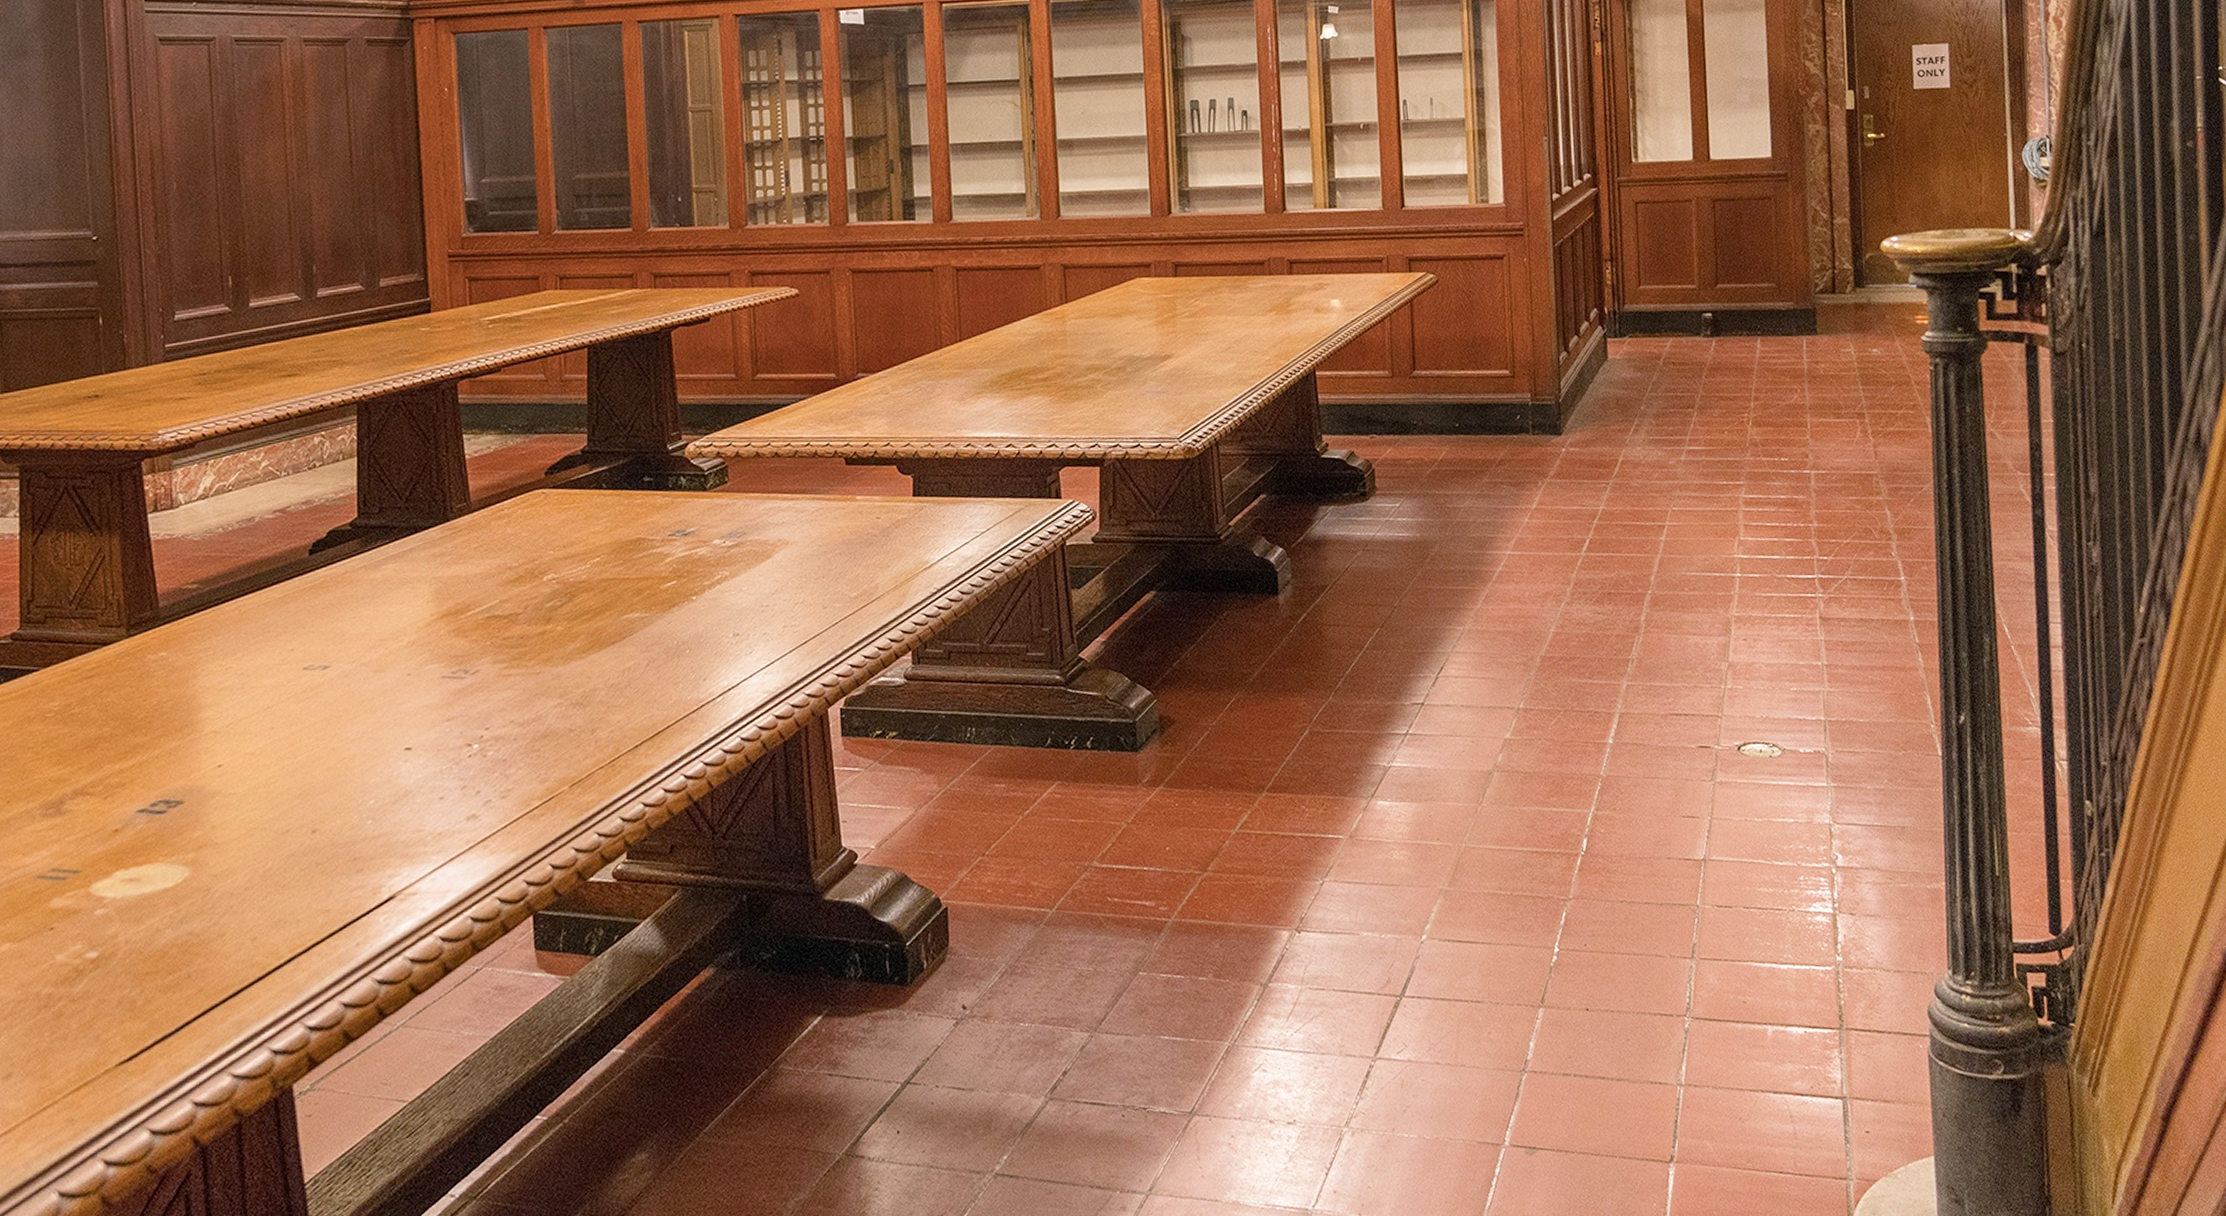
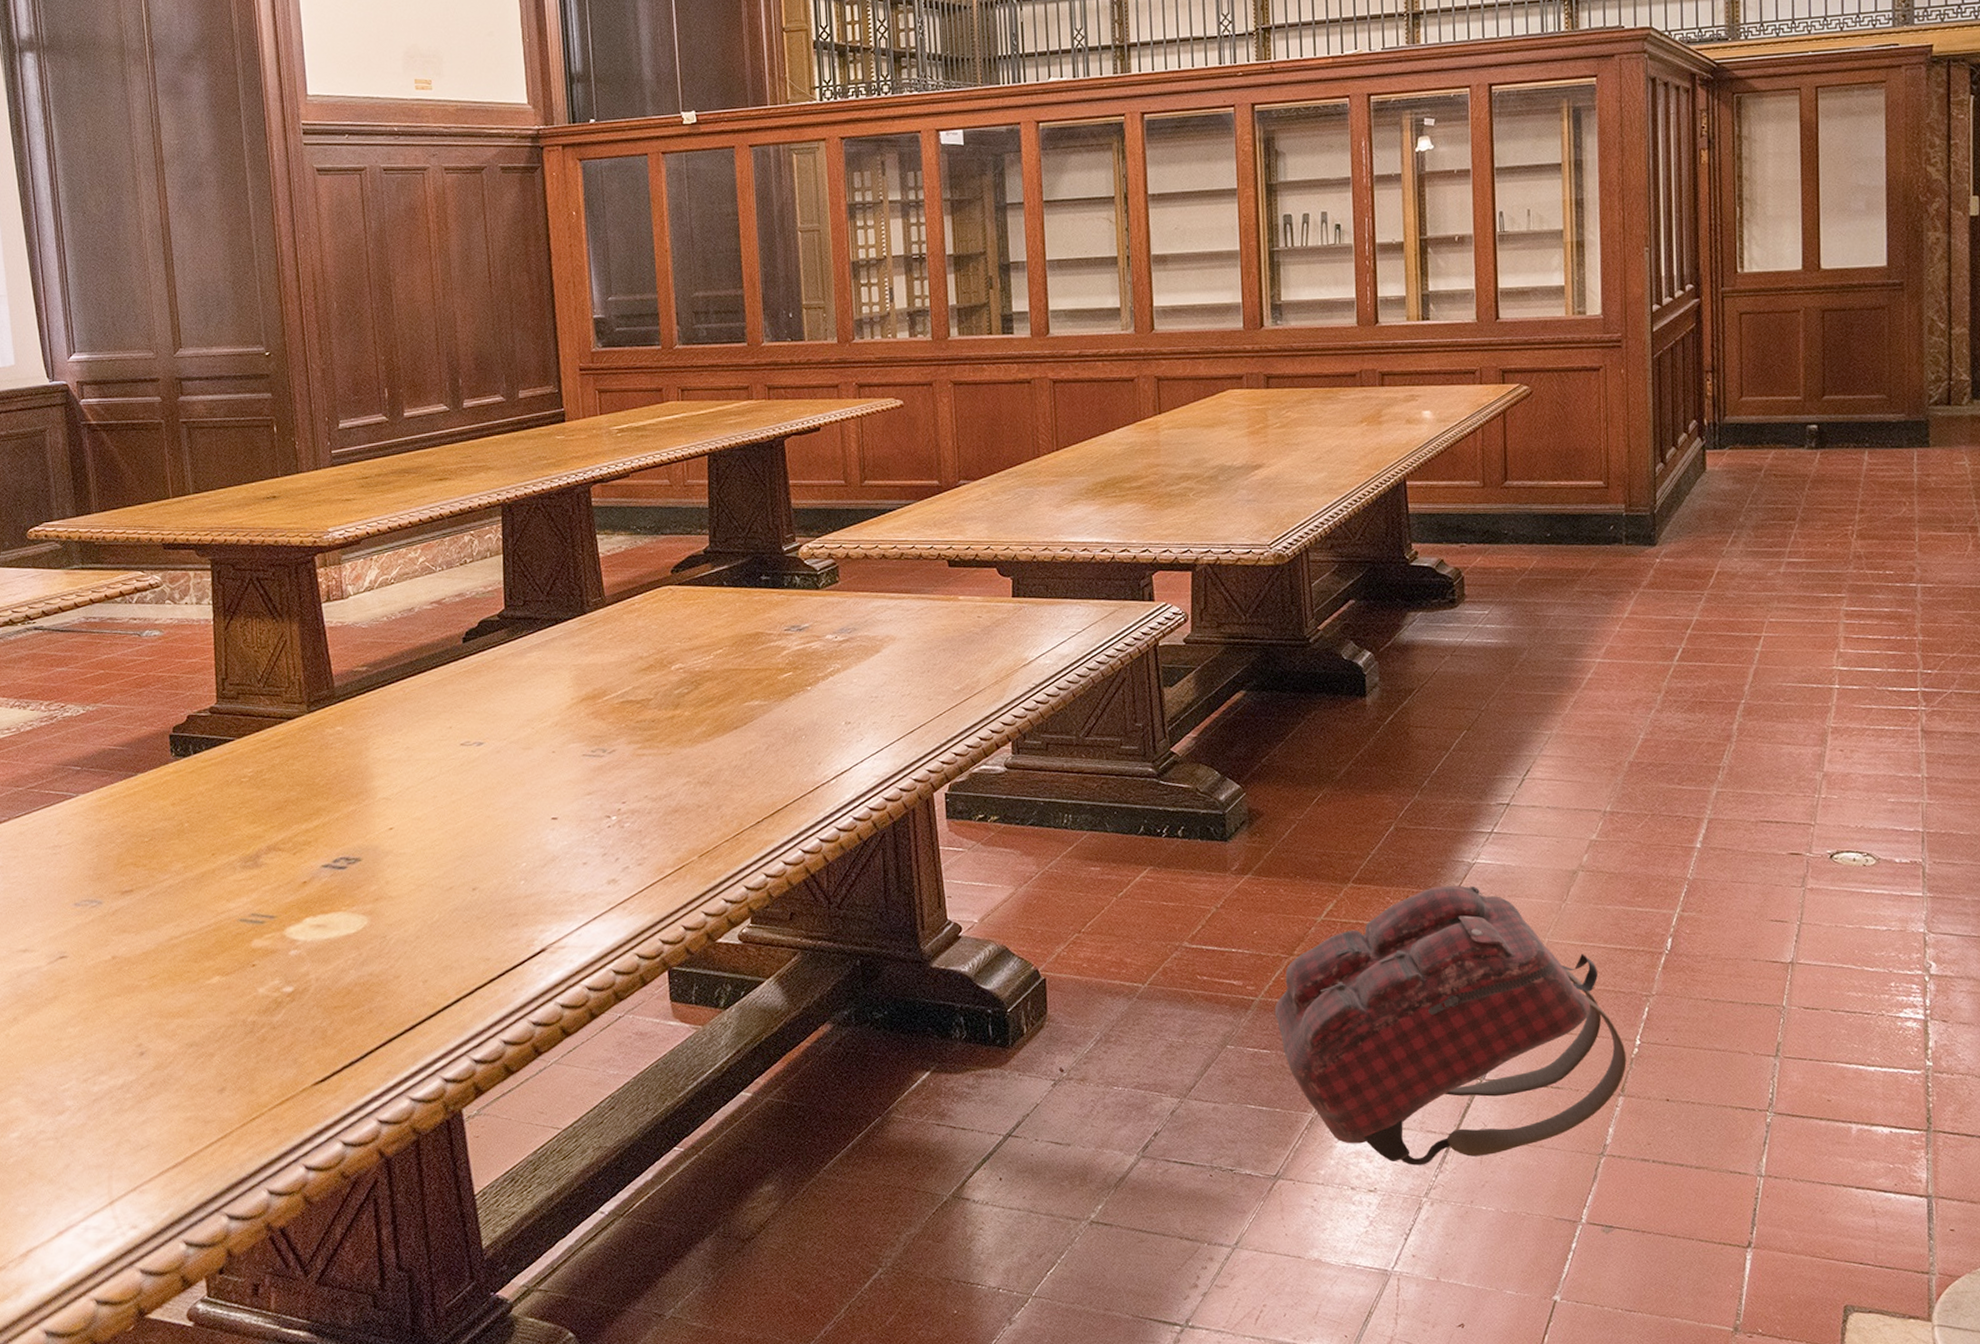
backpack: none [1188,790,1546,1093] -> present [1274,885,1627,1166]

